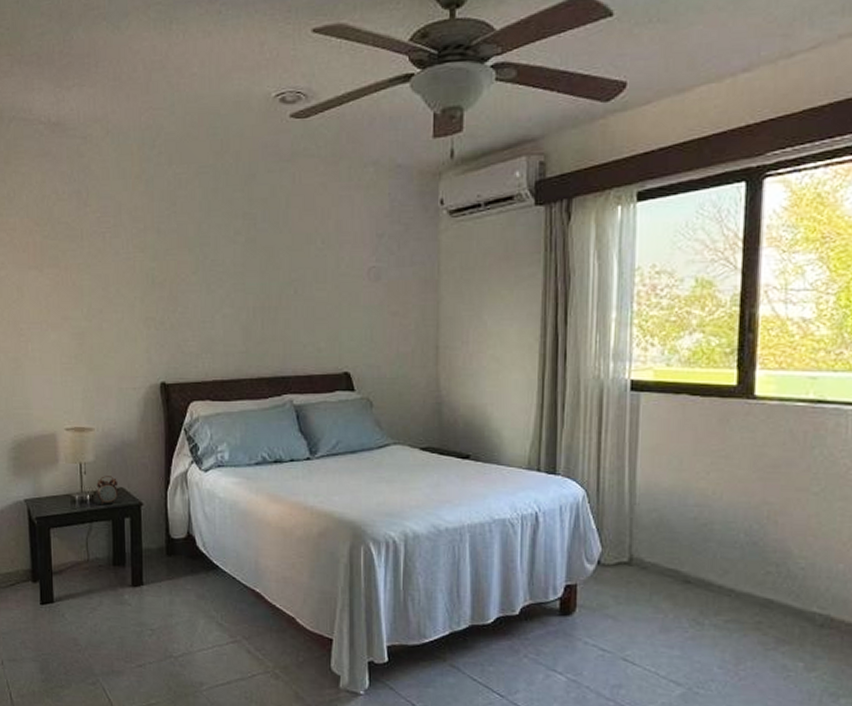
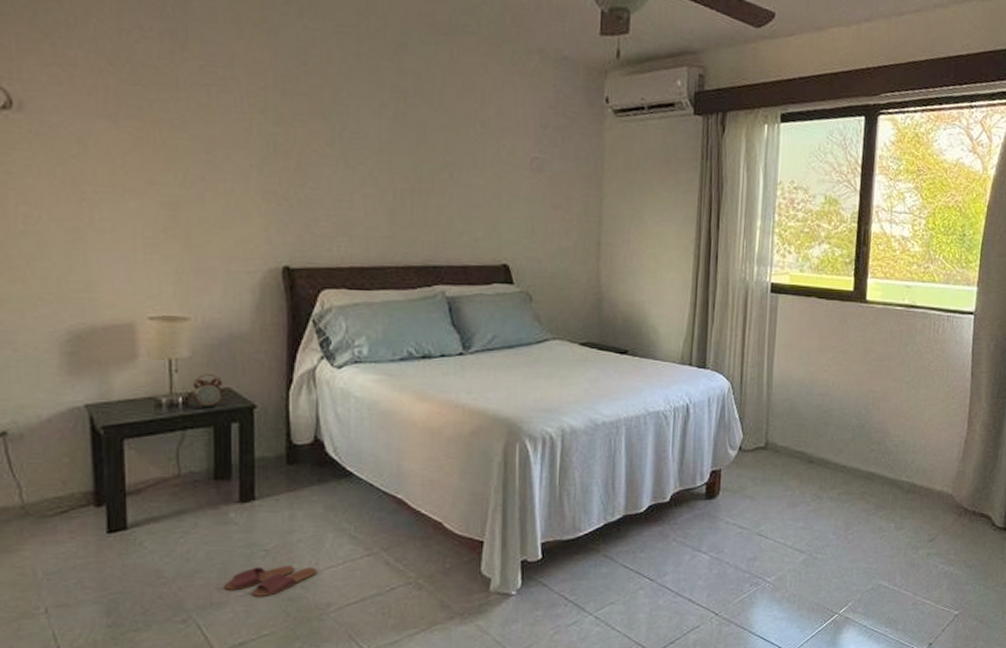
slippers: none [121,643,192,670] -> present [224,565,317,597]

